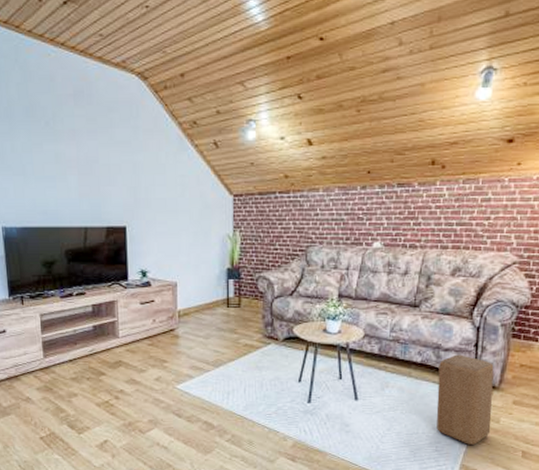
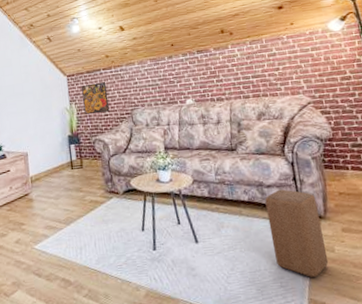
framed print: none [250,209,281,245] -> present [81,82,110,114]

